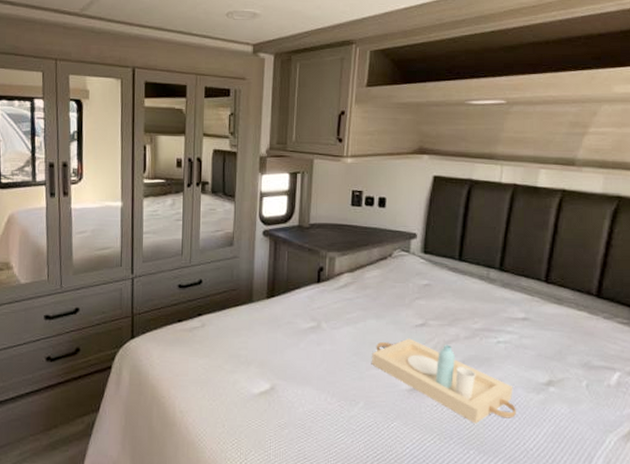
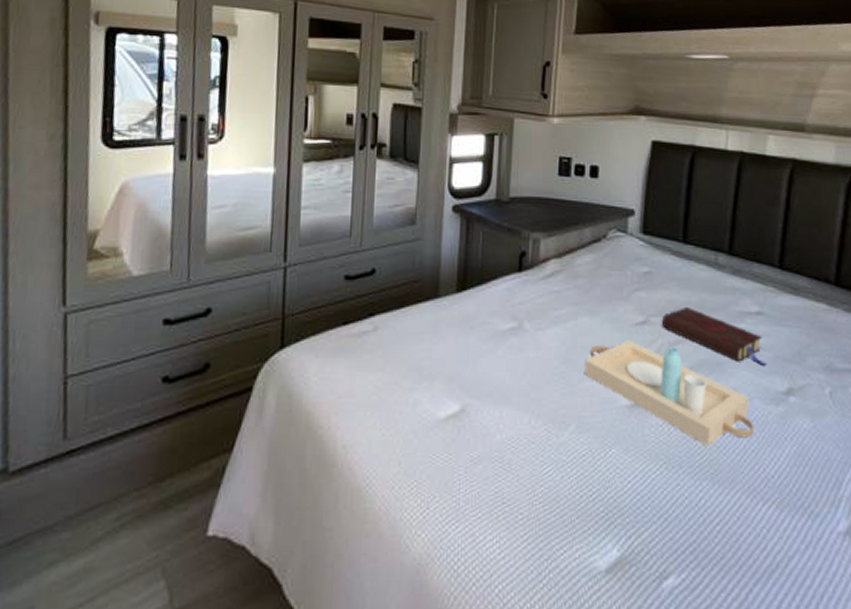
book: none [438,312,531,362] -> present [661,306,767,367]

